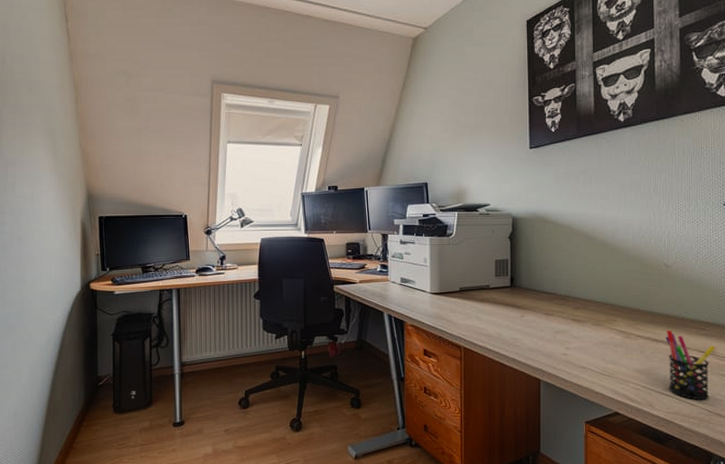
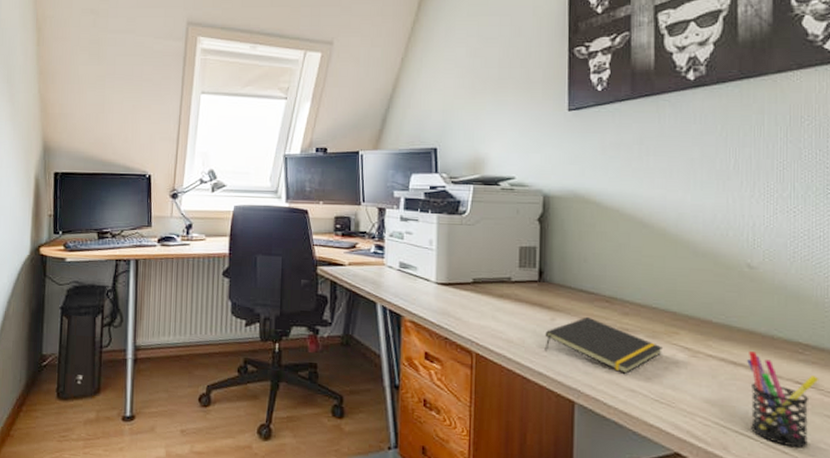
notepad: none [516,312,605,355] -> present [544,316,664,374]

